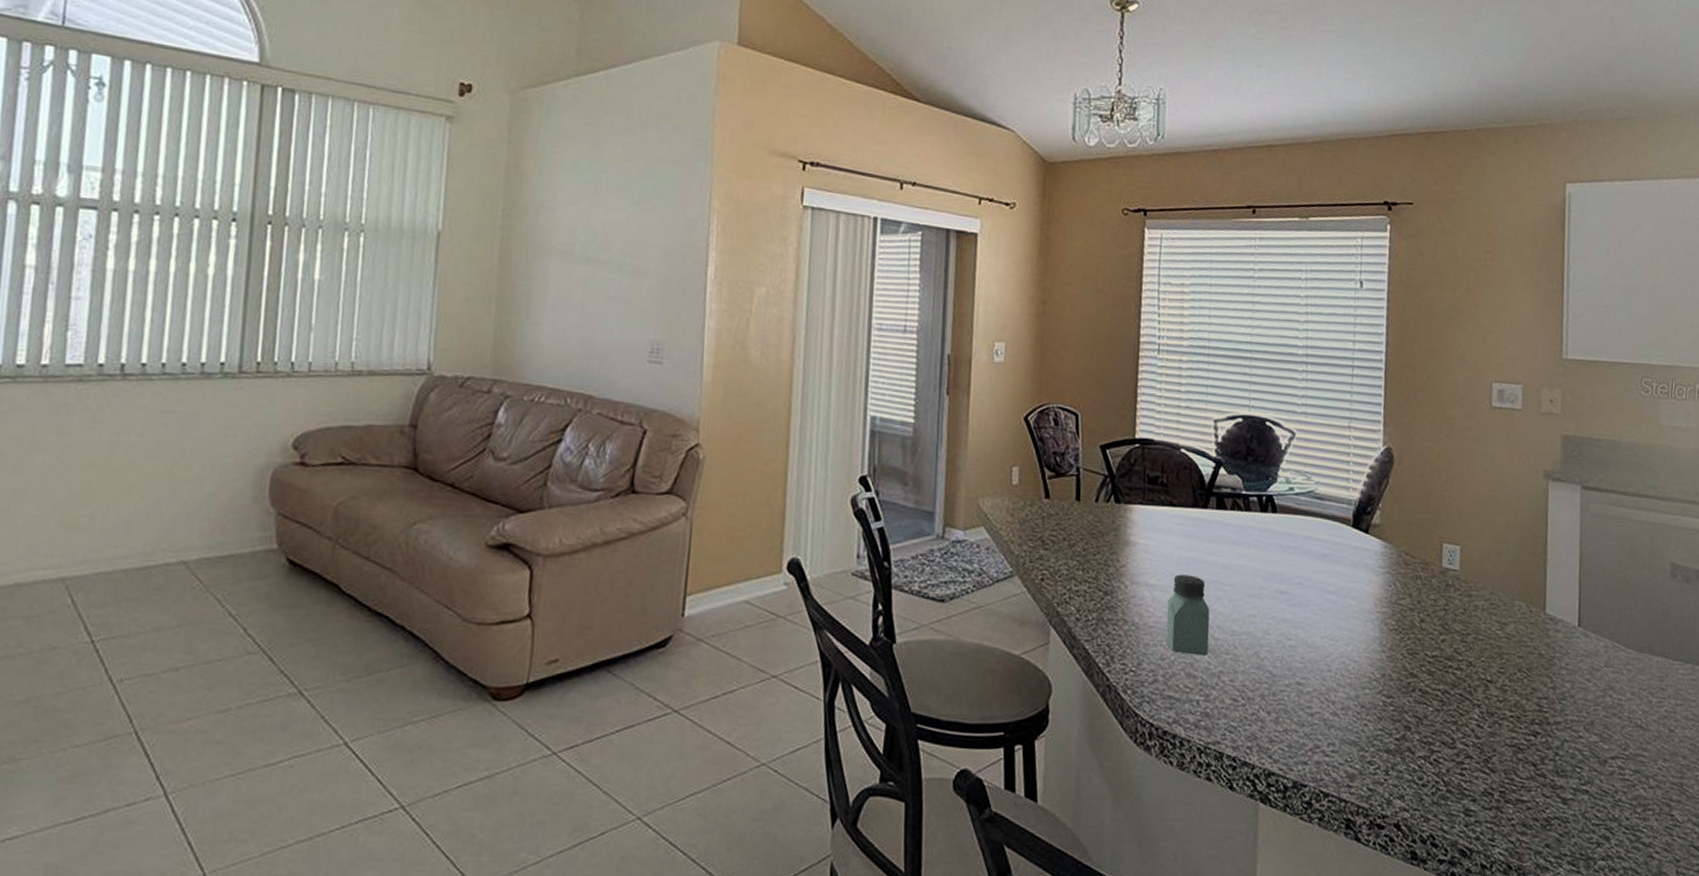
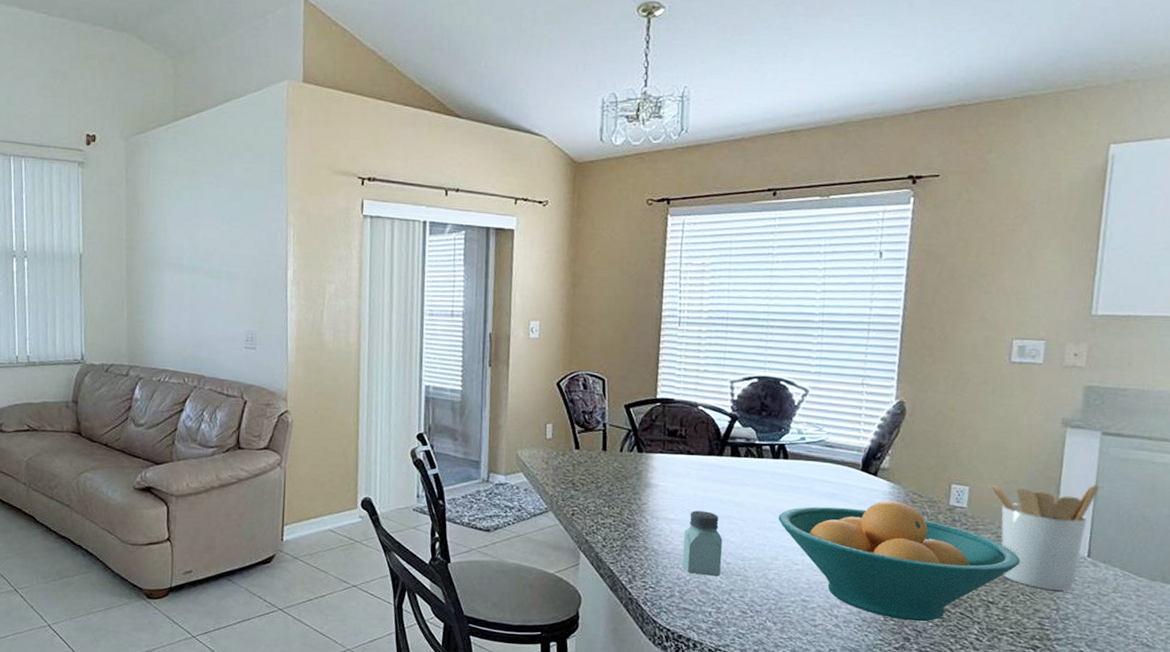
fruit bowl: none [1268,562,1516,706] -> present [778,501,1021,622]
utensil holder: none [1478,544,1583,666] -> present [988,484,1099,591]

